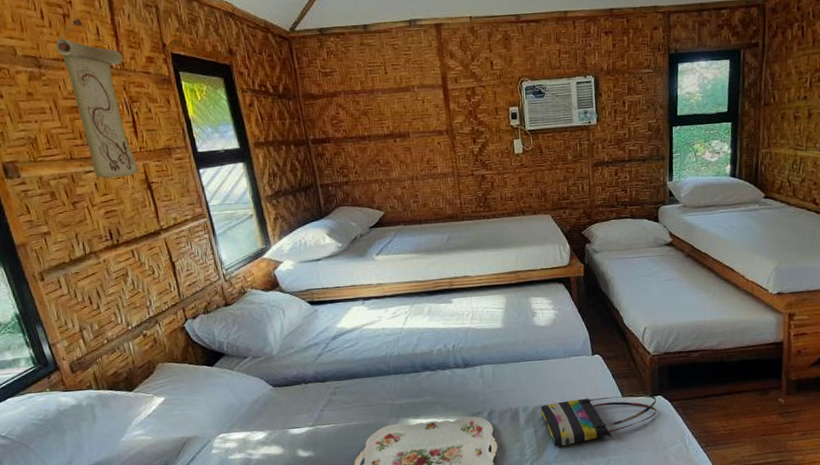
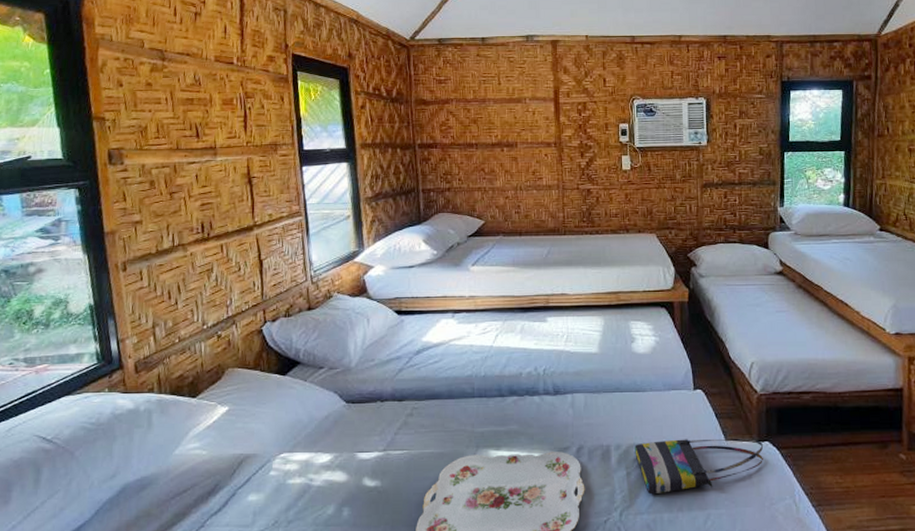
wall scroll: present [55,18,139,179] -> none [182,17,245,171]

